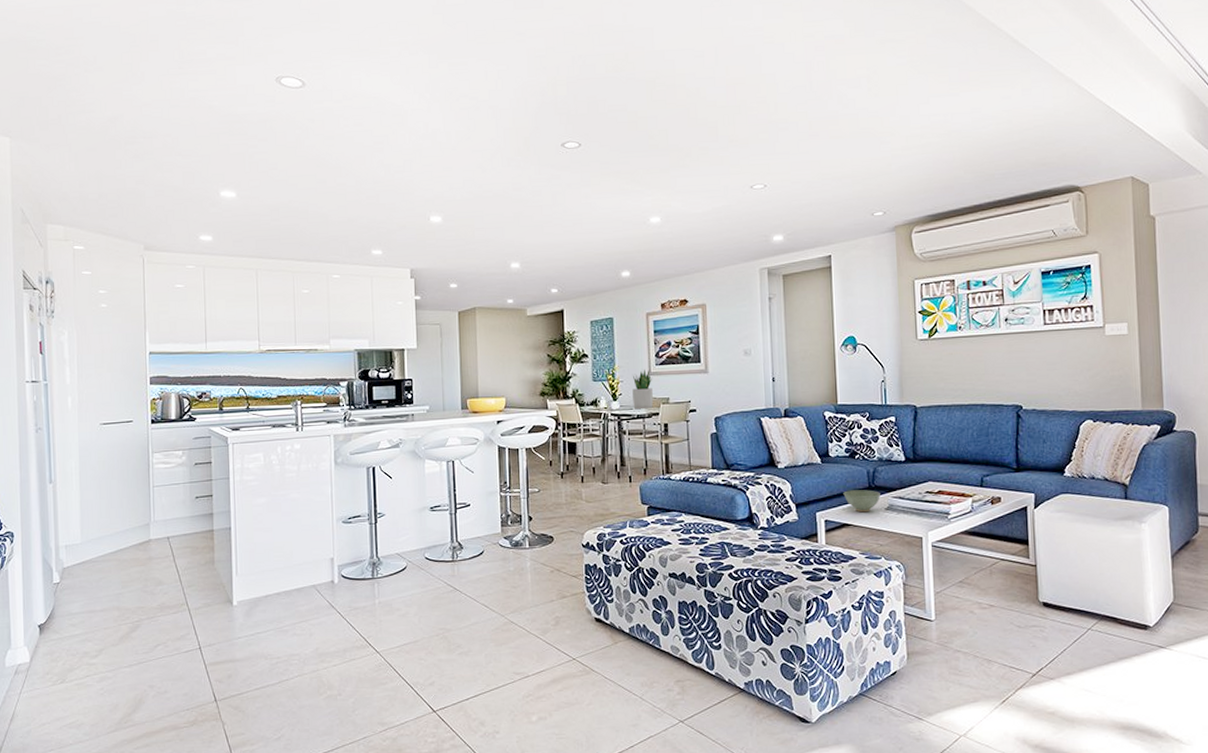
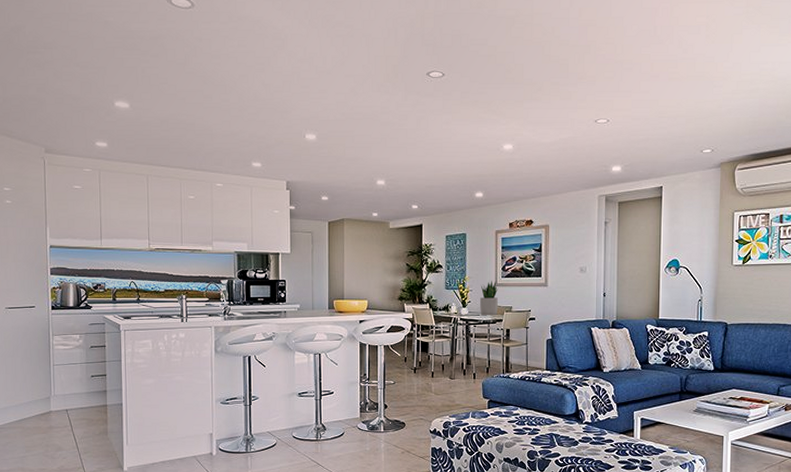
bowl: present [843,490,880,513] -> none [658,394,690,413]

